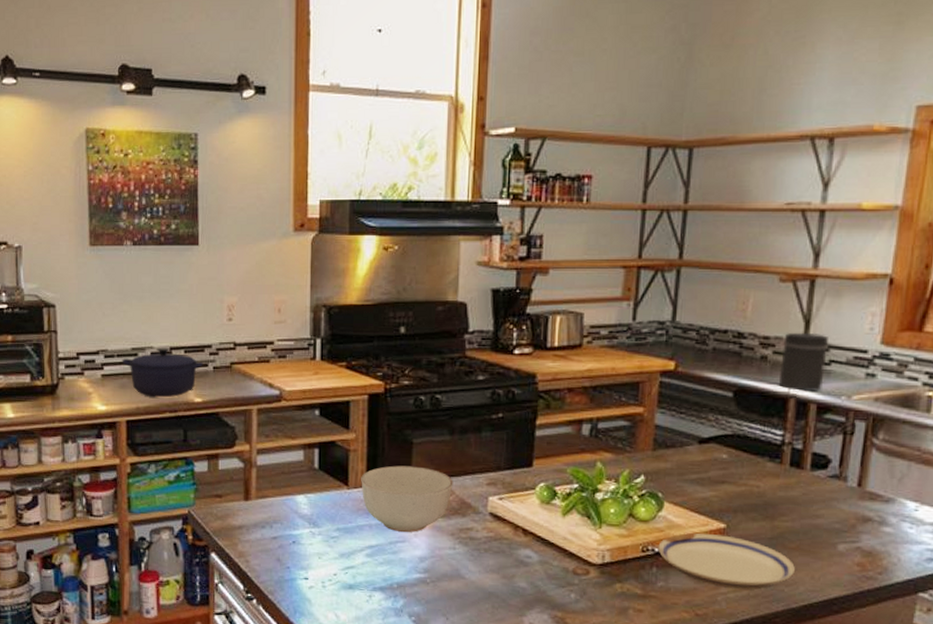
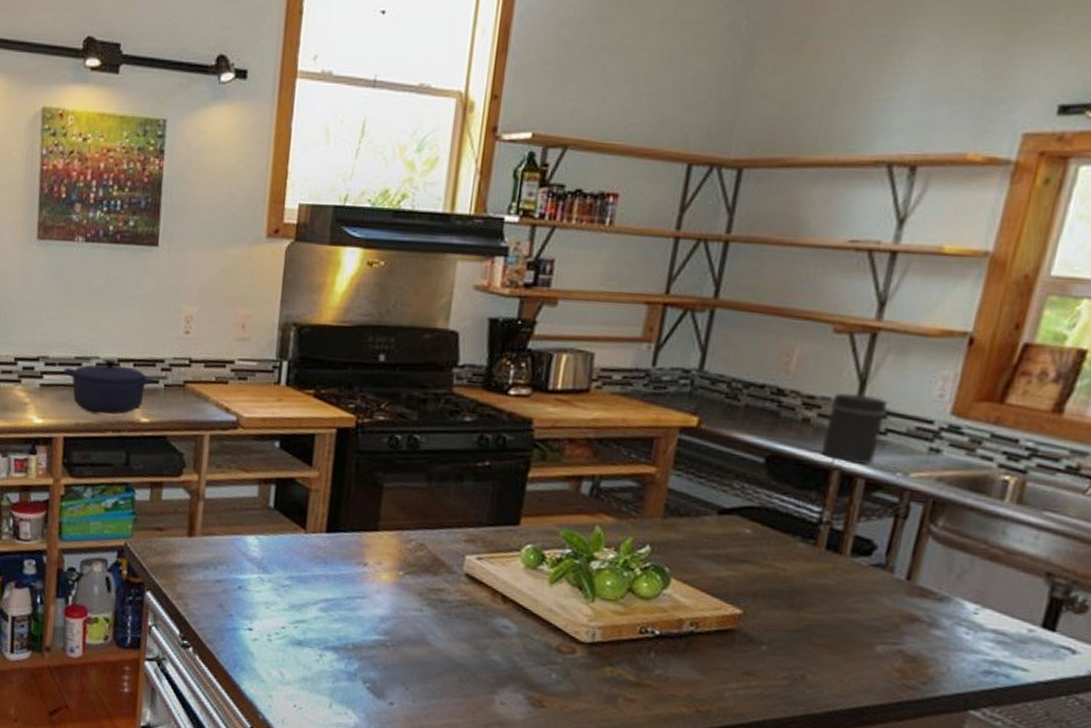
bowl: present [361,465,453,532] -> none [320,511,426,588]
plate: present [658,533,795,589] -> none [658,616,821,688]

